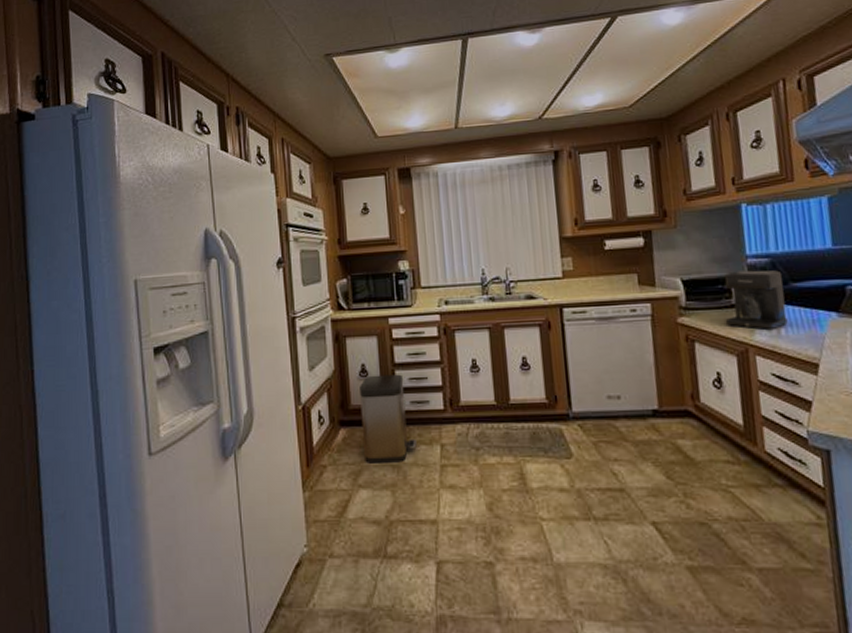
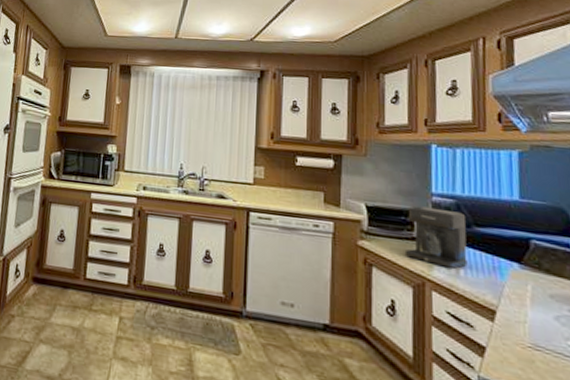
pedal bin: present [360,374,417,463] -> none [49,241,98,326]

